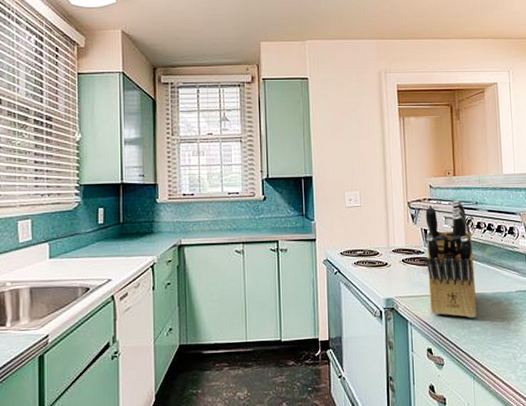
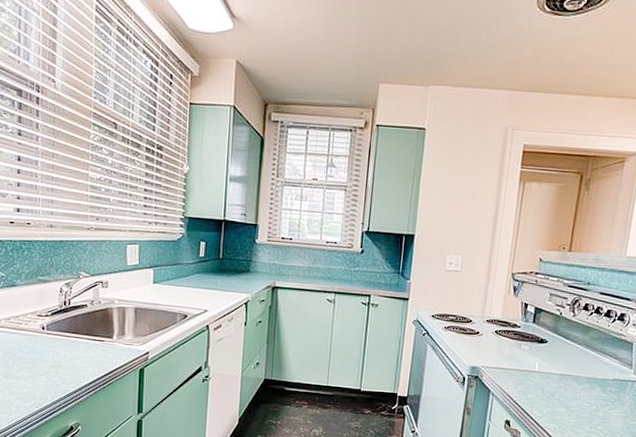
knife block: present [425,200,477,319] -> none [516,277,576,399]

